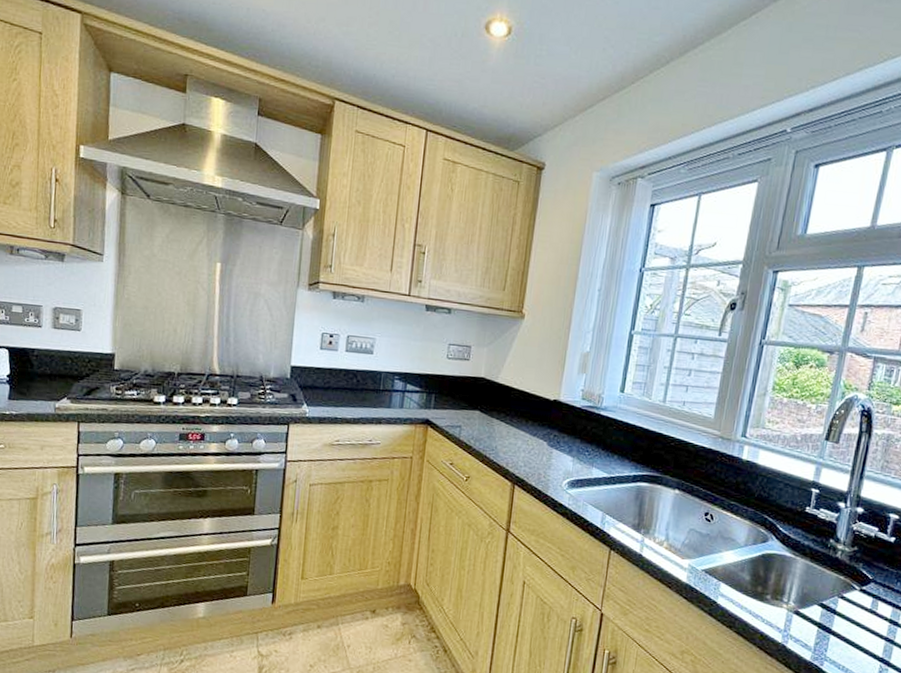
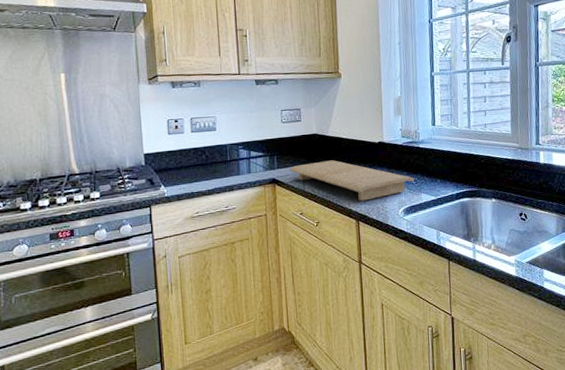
cutting board: none [447,409,589,463] -> present [290,160,415,201]

